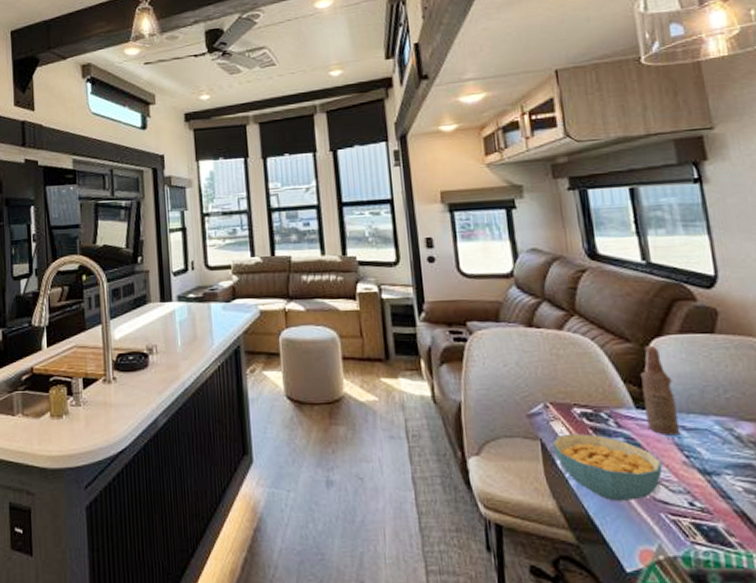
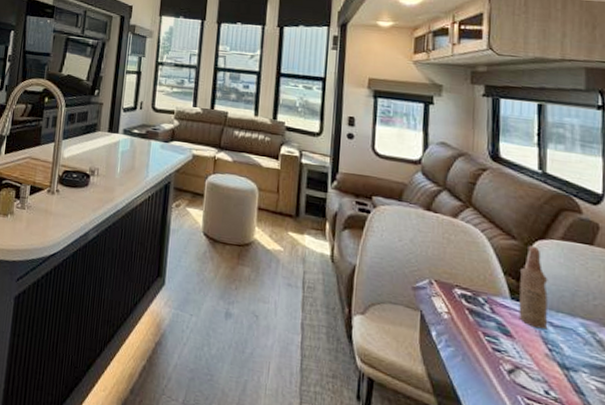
cereal bowl: present [552,433,663,502] -> none [430,310,526,380]

